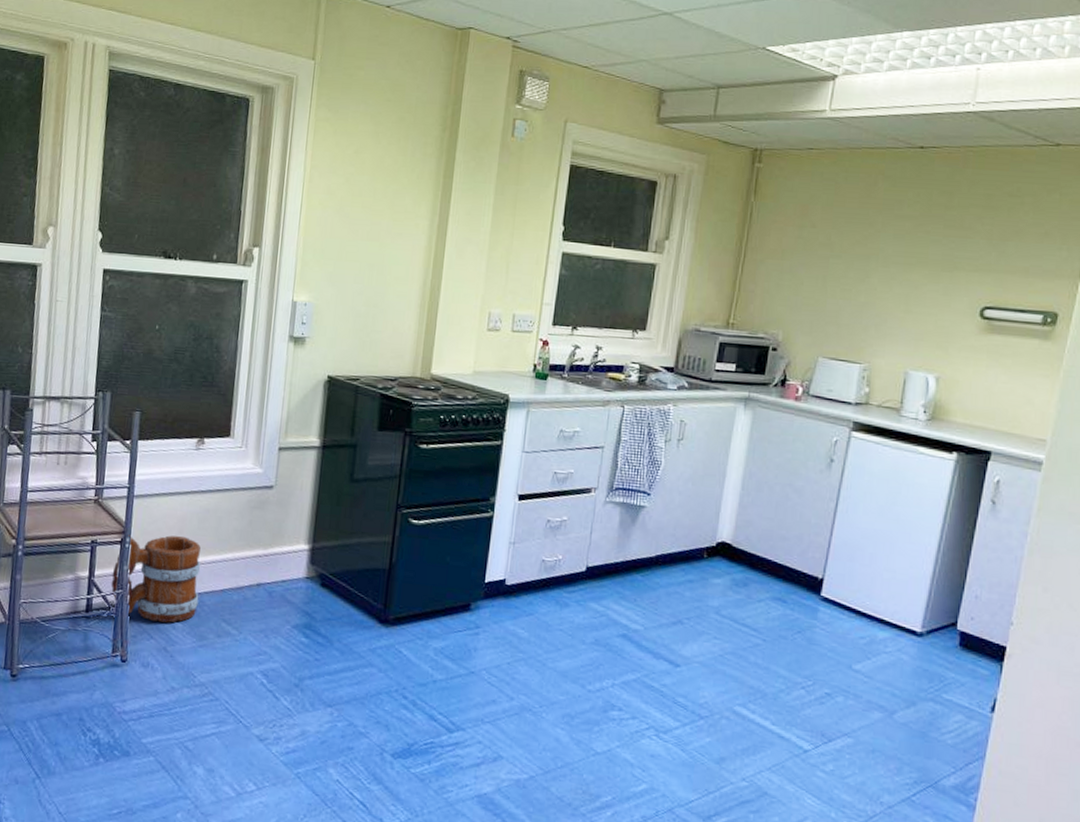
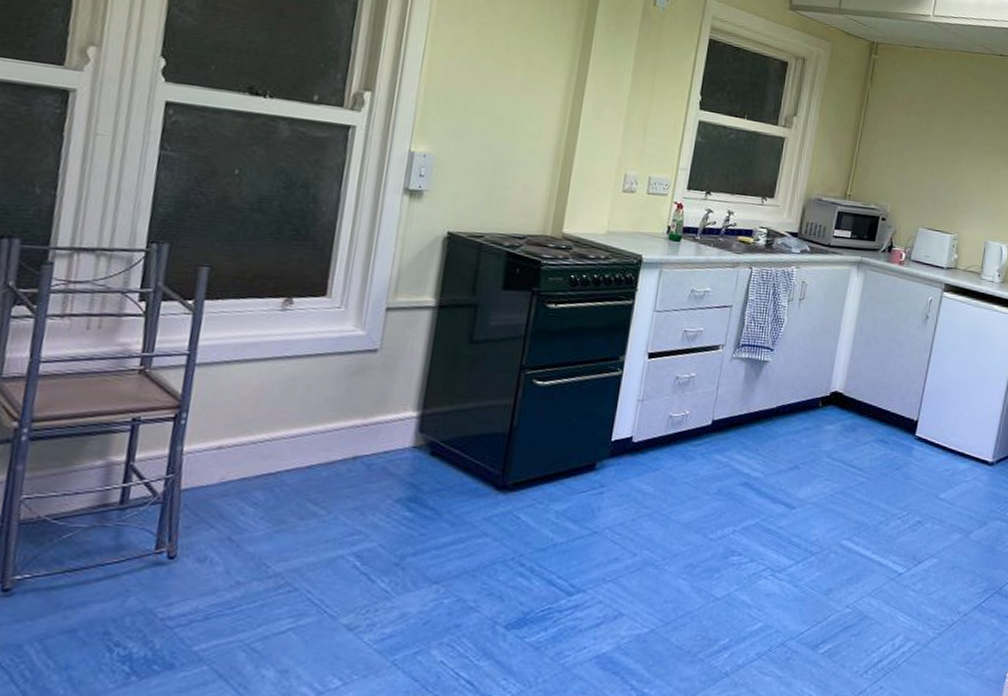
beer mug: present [111,535,201,623] -> none [157,408,283,508]

